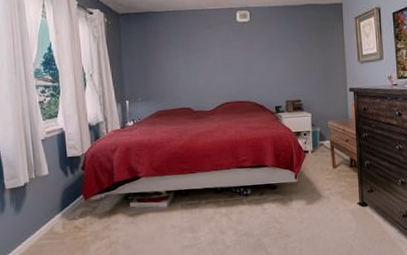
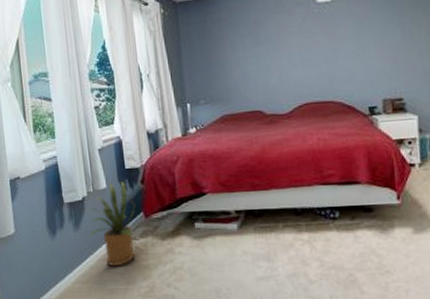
house plant: none [23,168,76,245] -> present [82,181,136,267]

